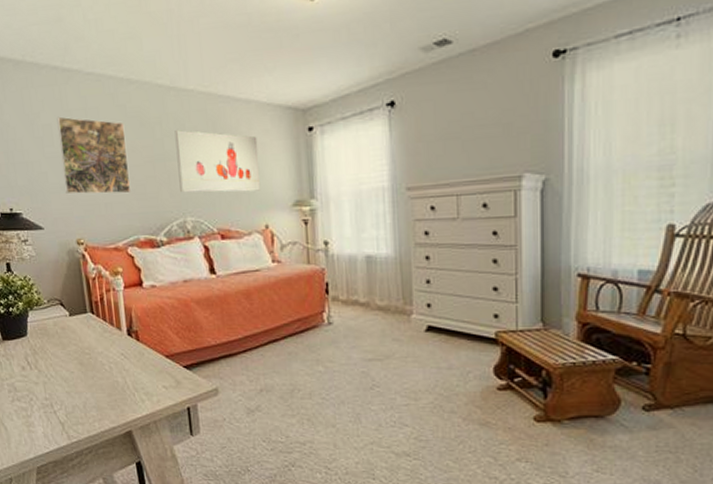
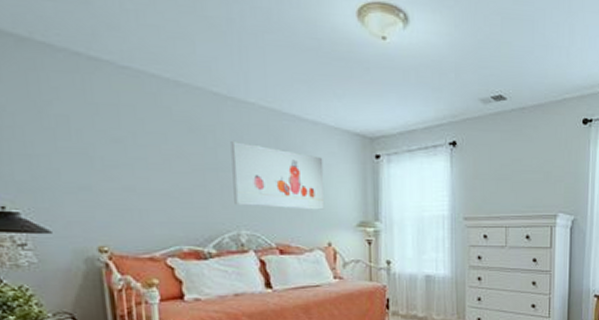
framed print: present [56,116,132,195] -> none [76,108,174,201]

